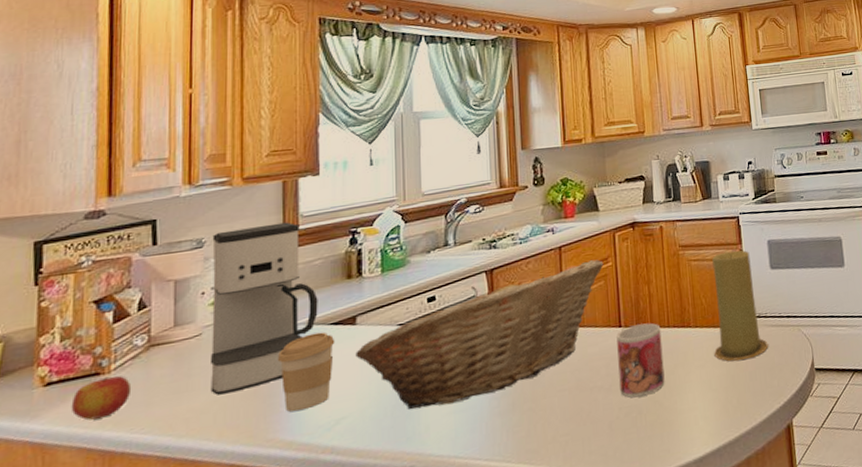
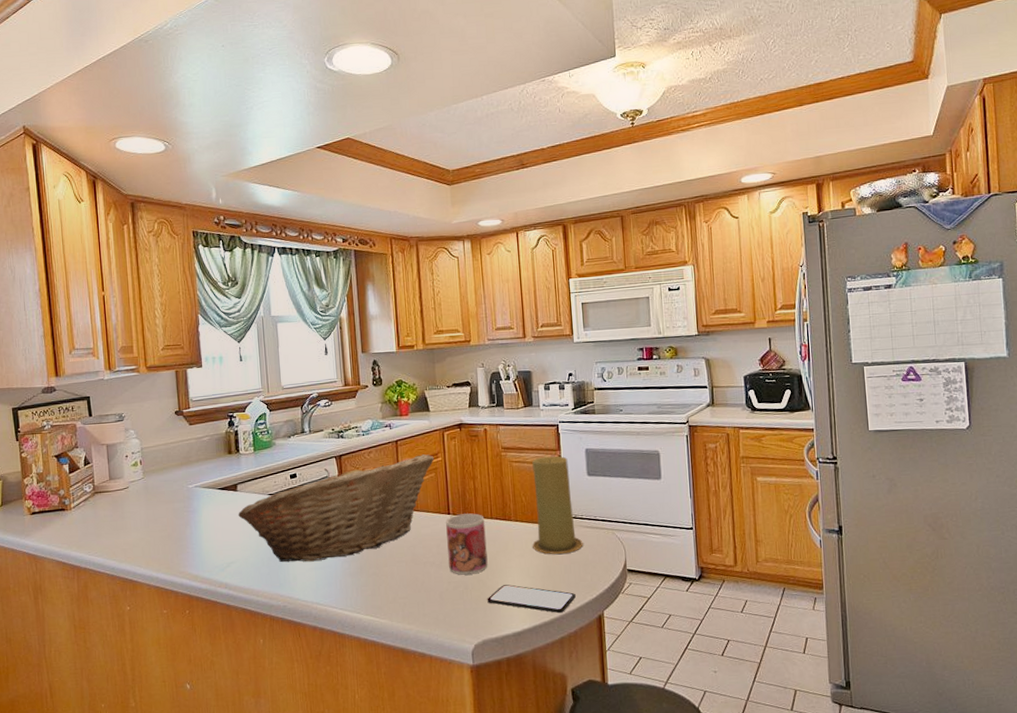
apple: present [71,376,132,420] -> none [49,512,86,542]
coffee maker: present [209,222,318,395] -> none [129,404,209,534]
coffee cup: present [278,332,335,412] -> none [183,494,223,553]
smartphone: none [664,402,762,429] -> present [487,584,576,613]

